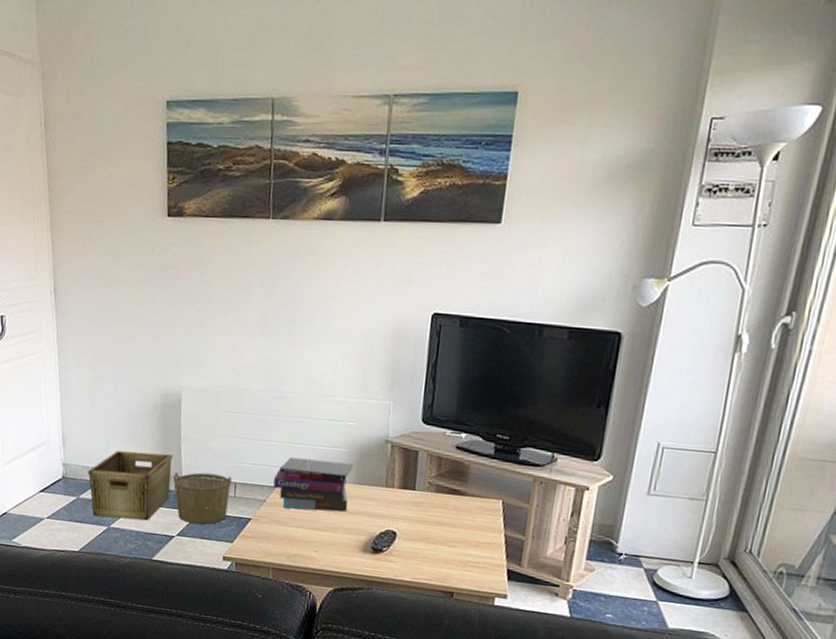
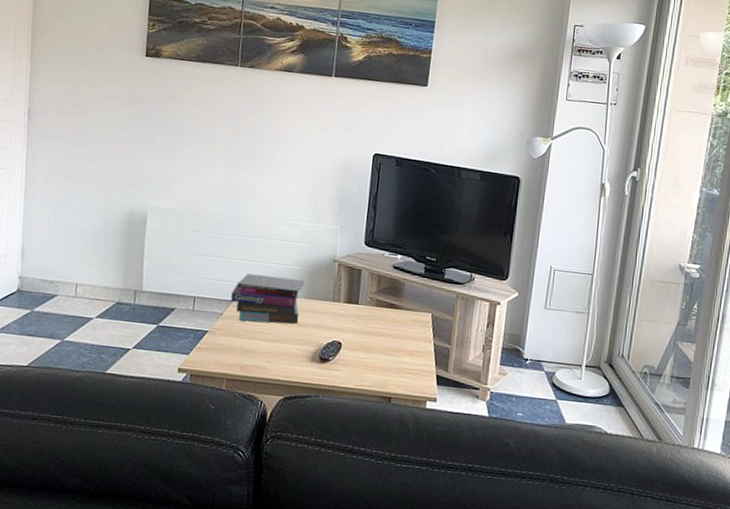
hamper: present [87,451,173,520] -> none [45,265,135,333]
basket: present [173,472,231,525] -> none [133,286,191,337]

